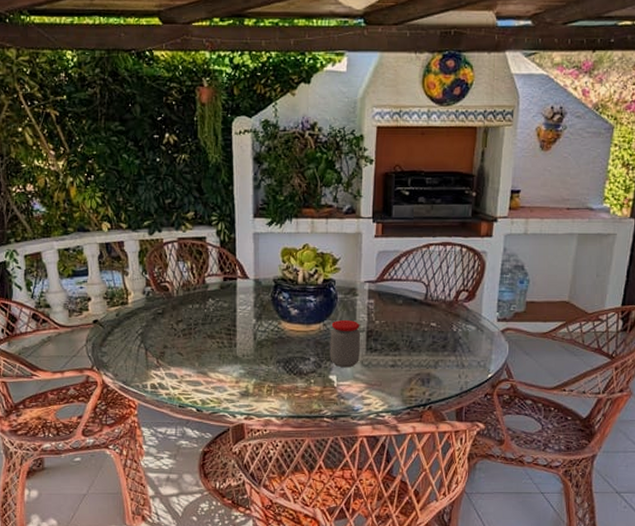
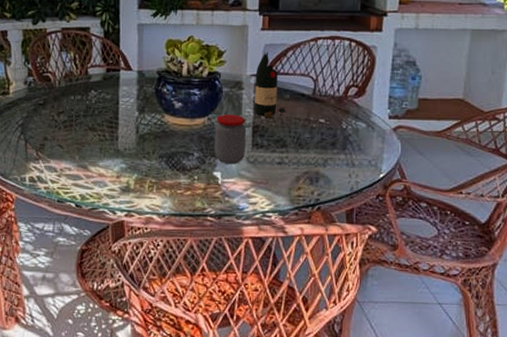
bottle: none [368,258,400,323] -> present [255,52,287,119]

